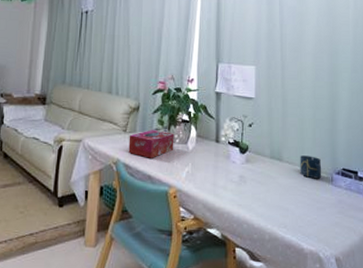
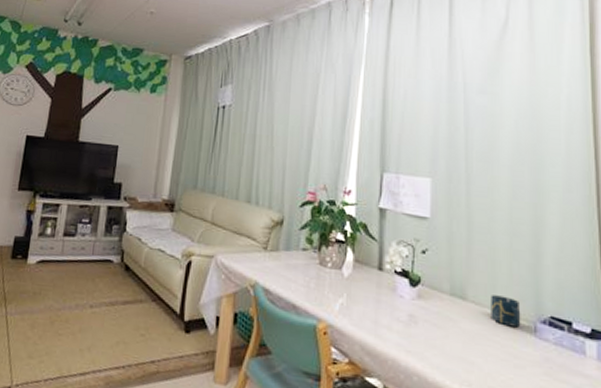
tissue box: present [128,130,174,158] -> none [269,249,326,284]

